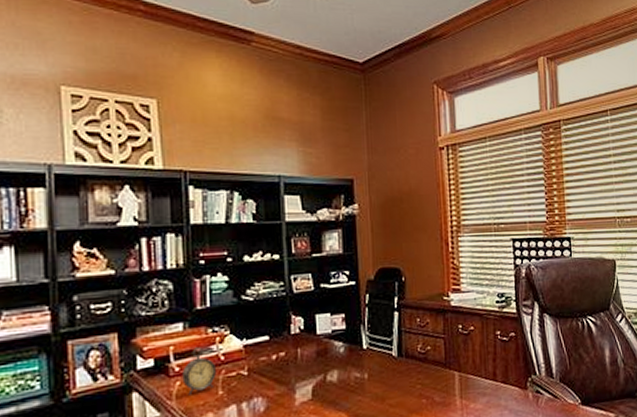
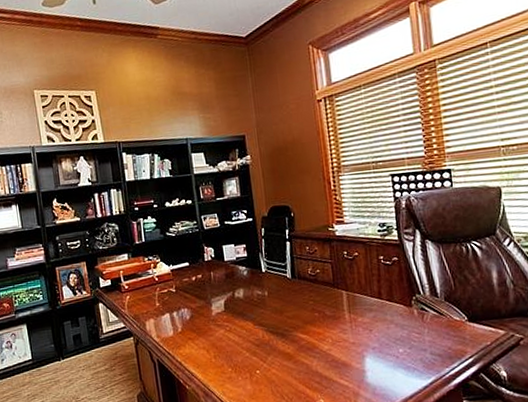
alarm clock: present [182,347,216,395] -> none [130,271,153,306]

